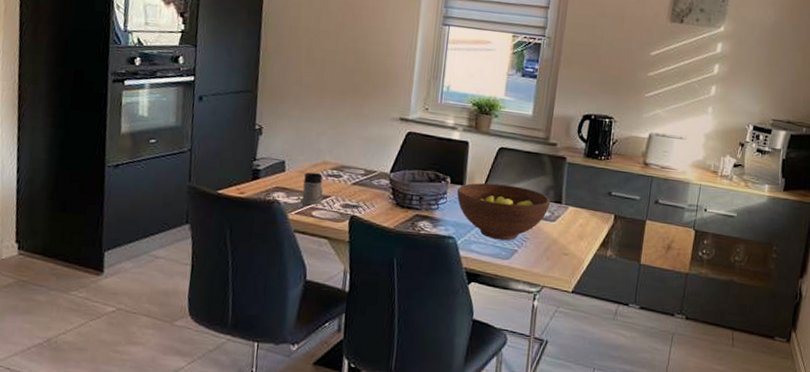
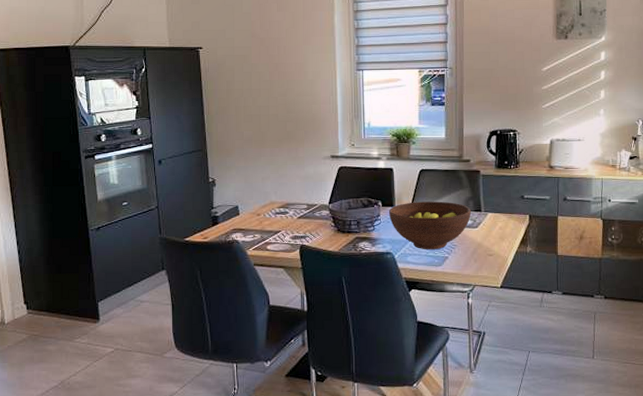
mug: present [300,172,323,206] -> none [255,212,275,241]

